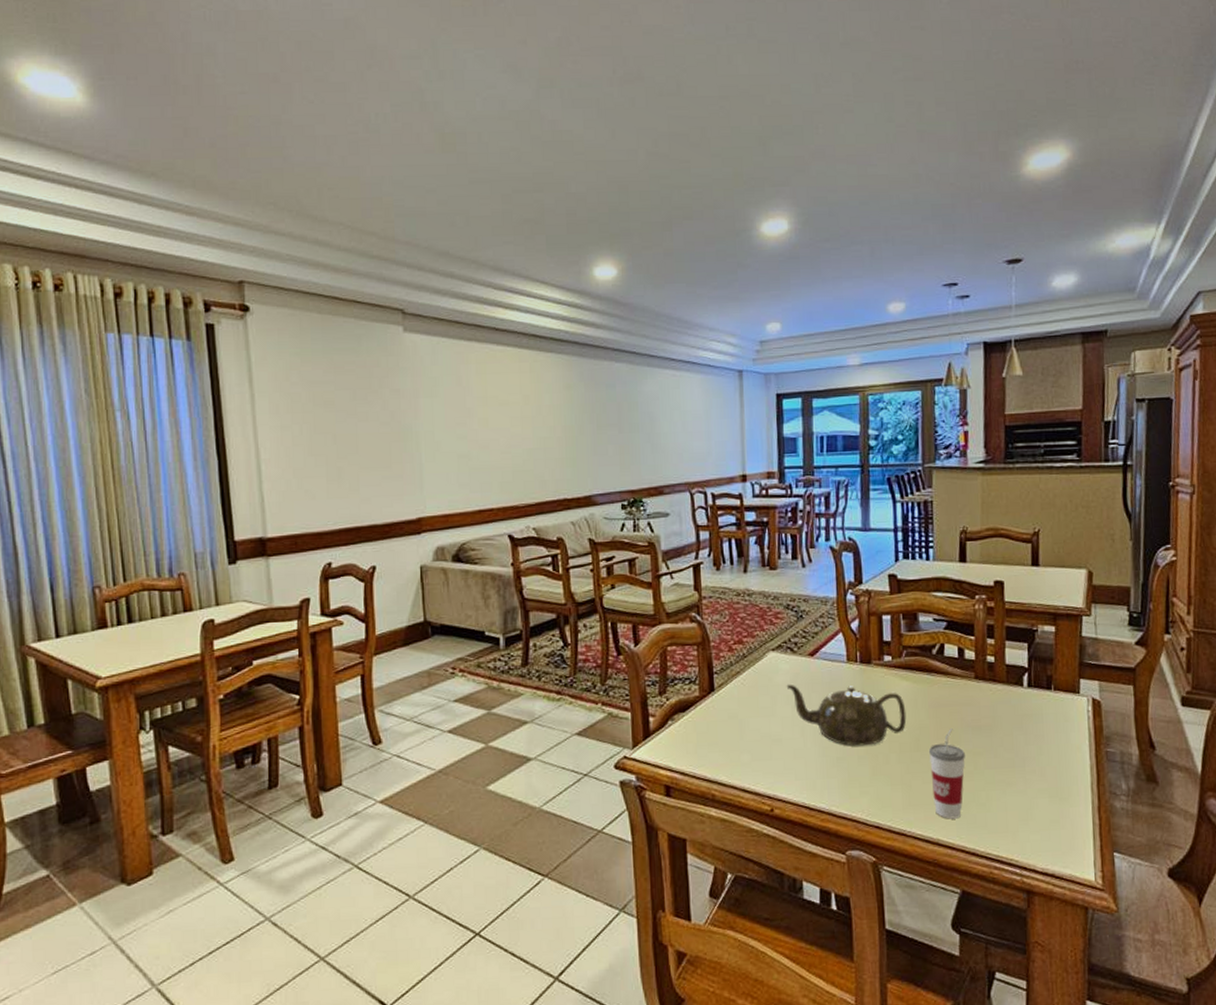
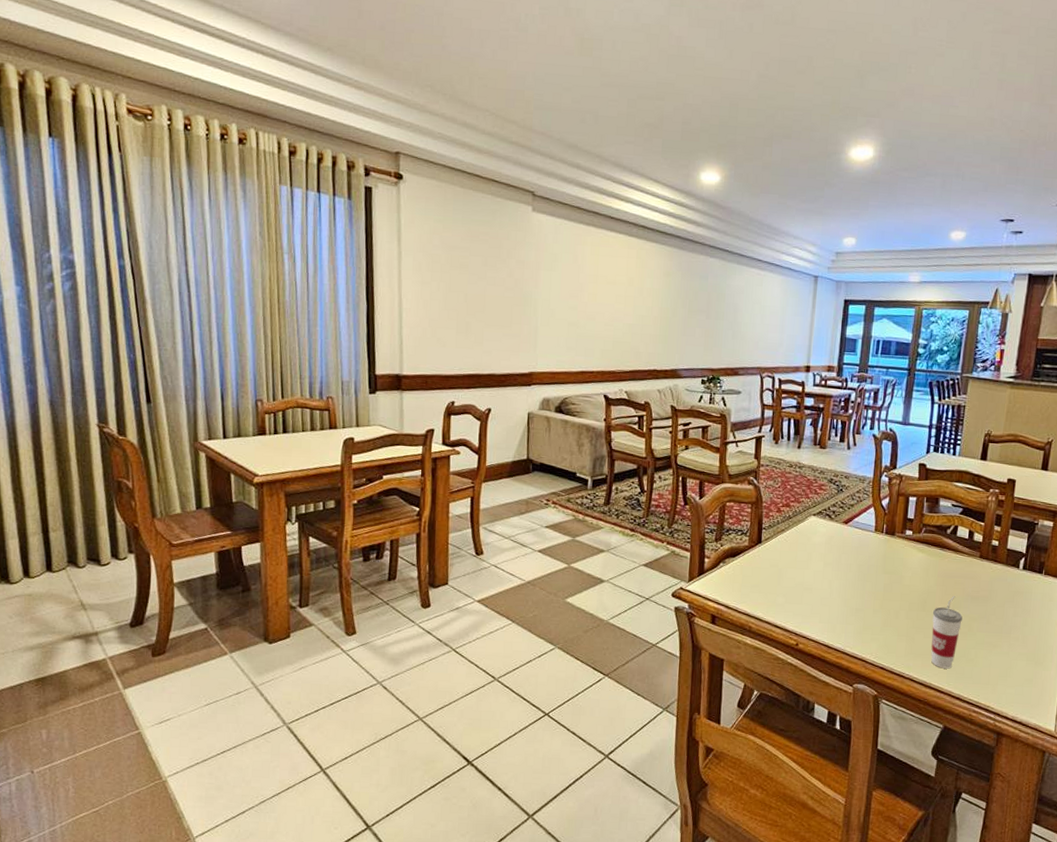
teapot: present [786,684,907,746] -> none [821,544,919,602]

